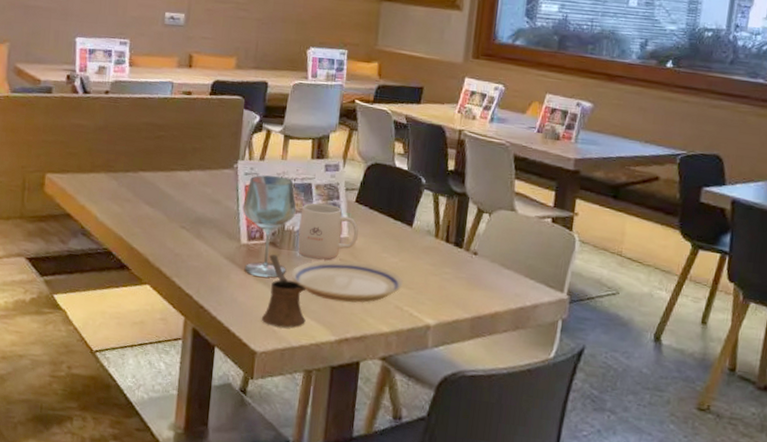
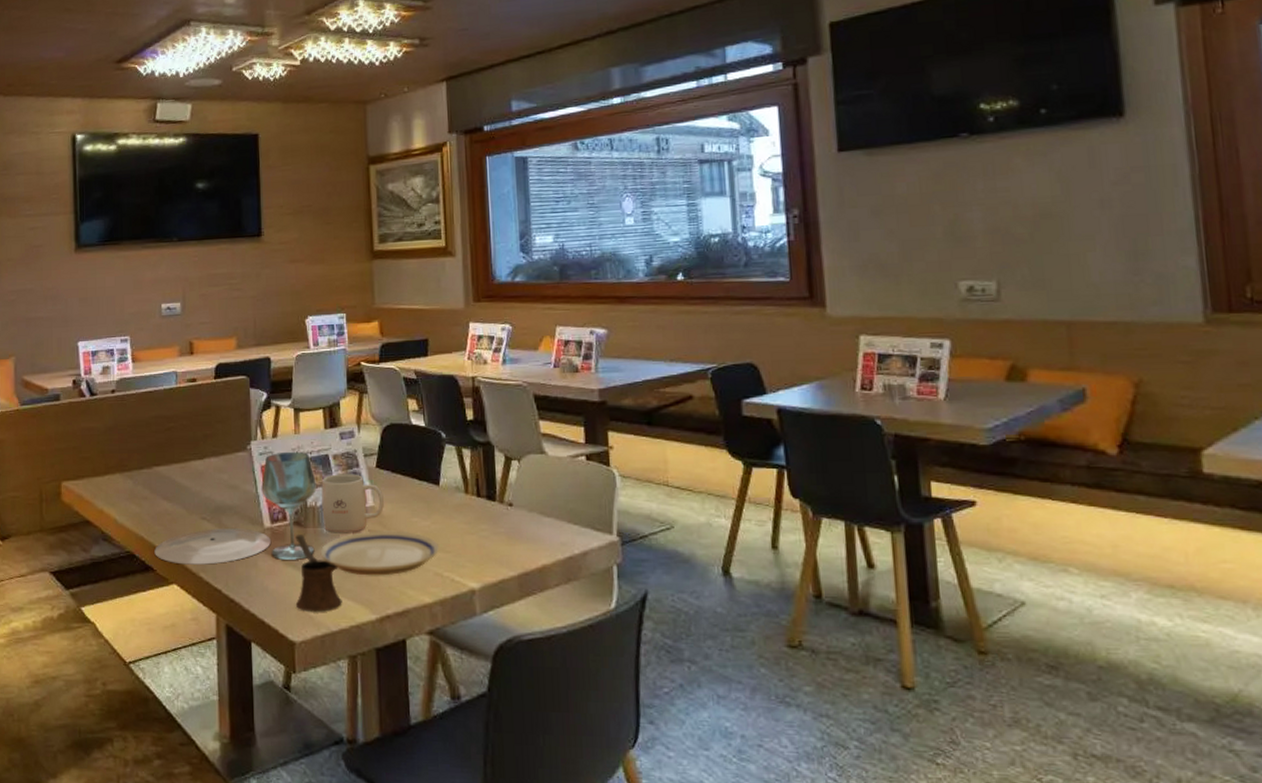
plate: none [131,238,246,271] -> present [154,528,272,565]

